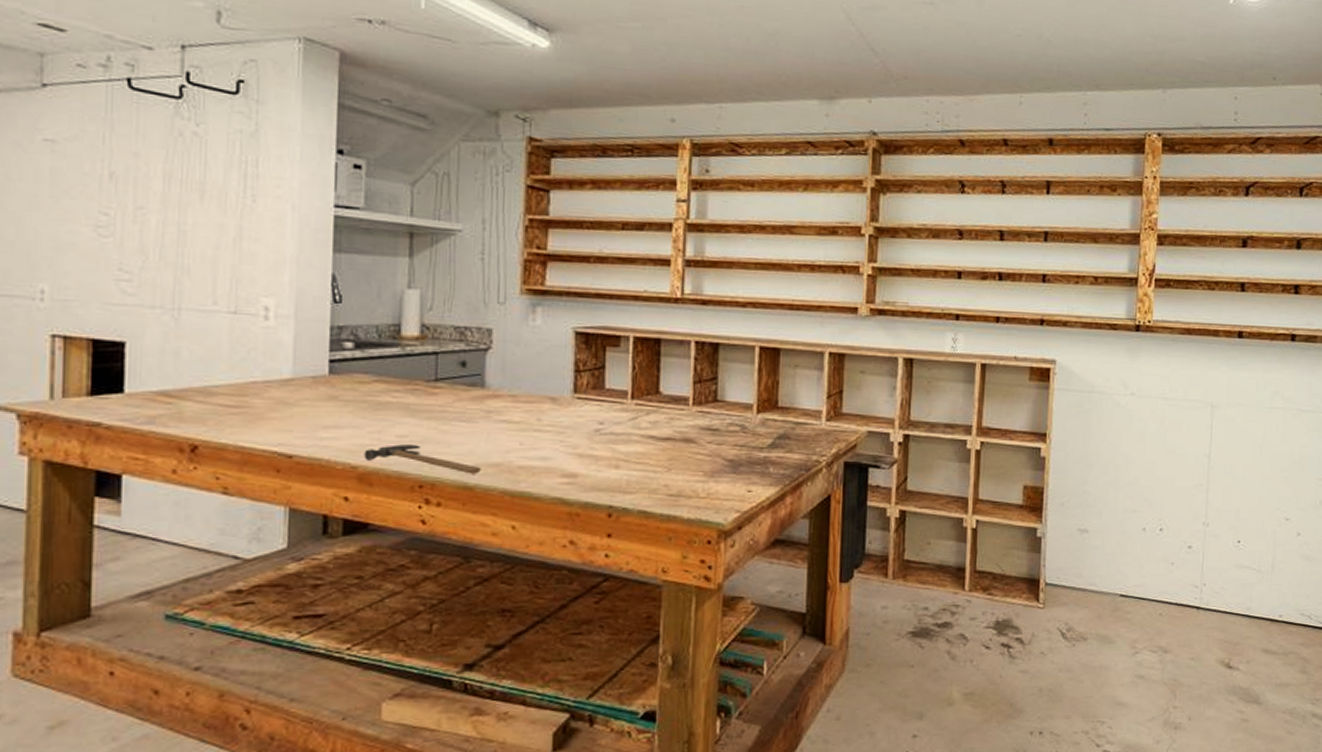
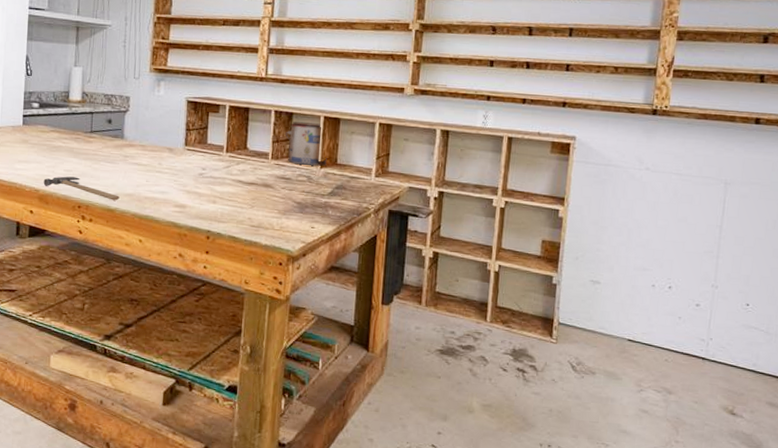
paint can: none [710,354,765,411] -> present [285,121,327,166]

